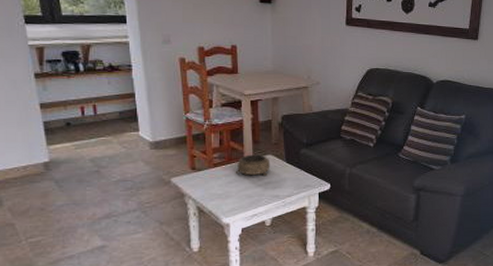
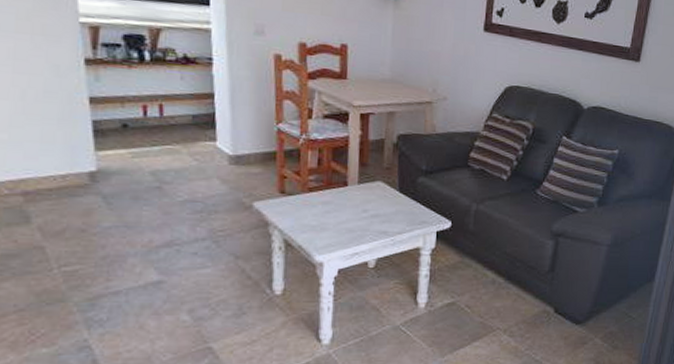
decorative bowl: present [235,154,271,176] -> none [334,179,380,206]

